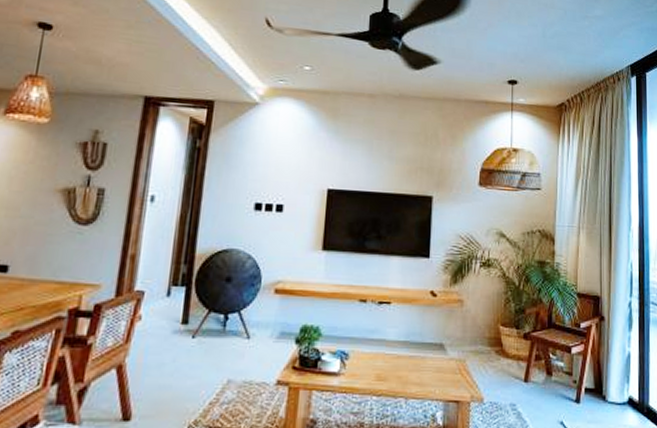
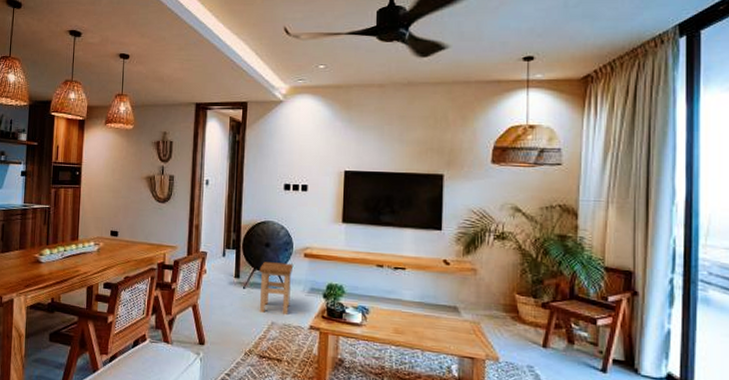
stool: none [211,301,261,368] -> present [259,262,294,314]

